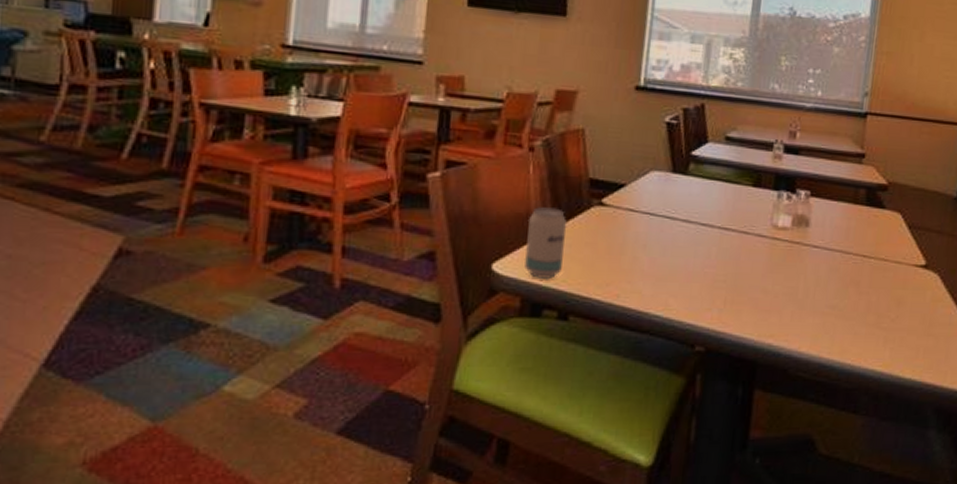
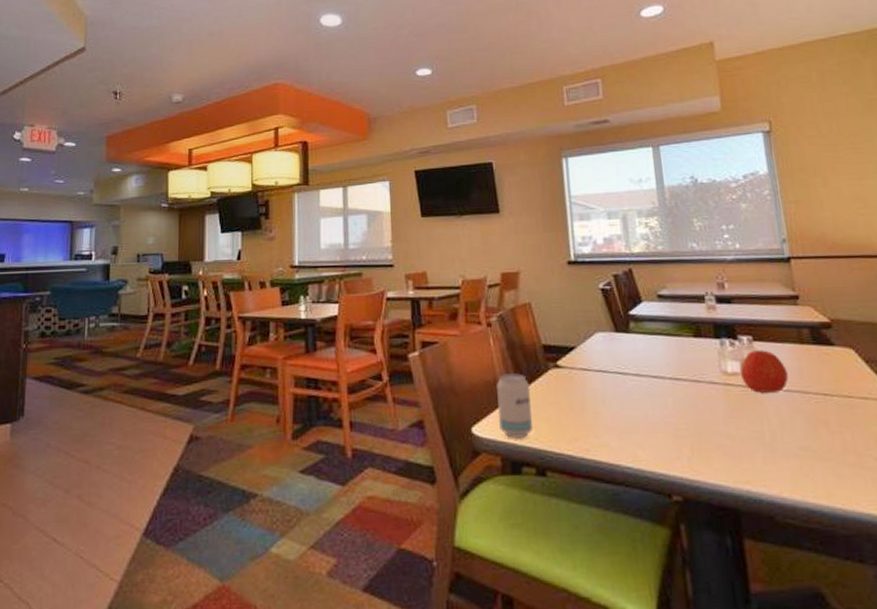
apple: none [789,206,836,250] -> present [740,350,789,393]

